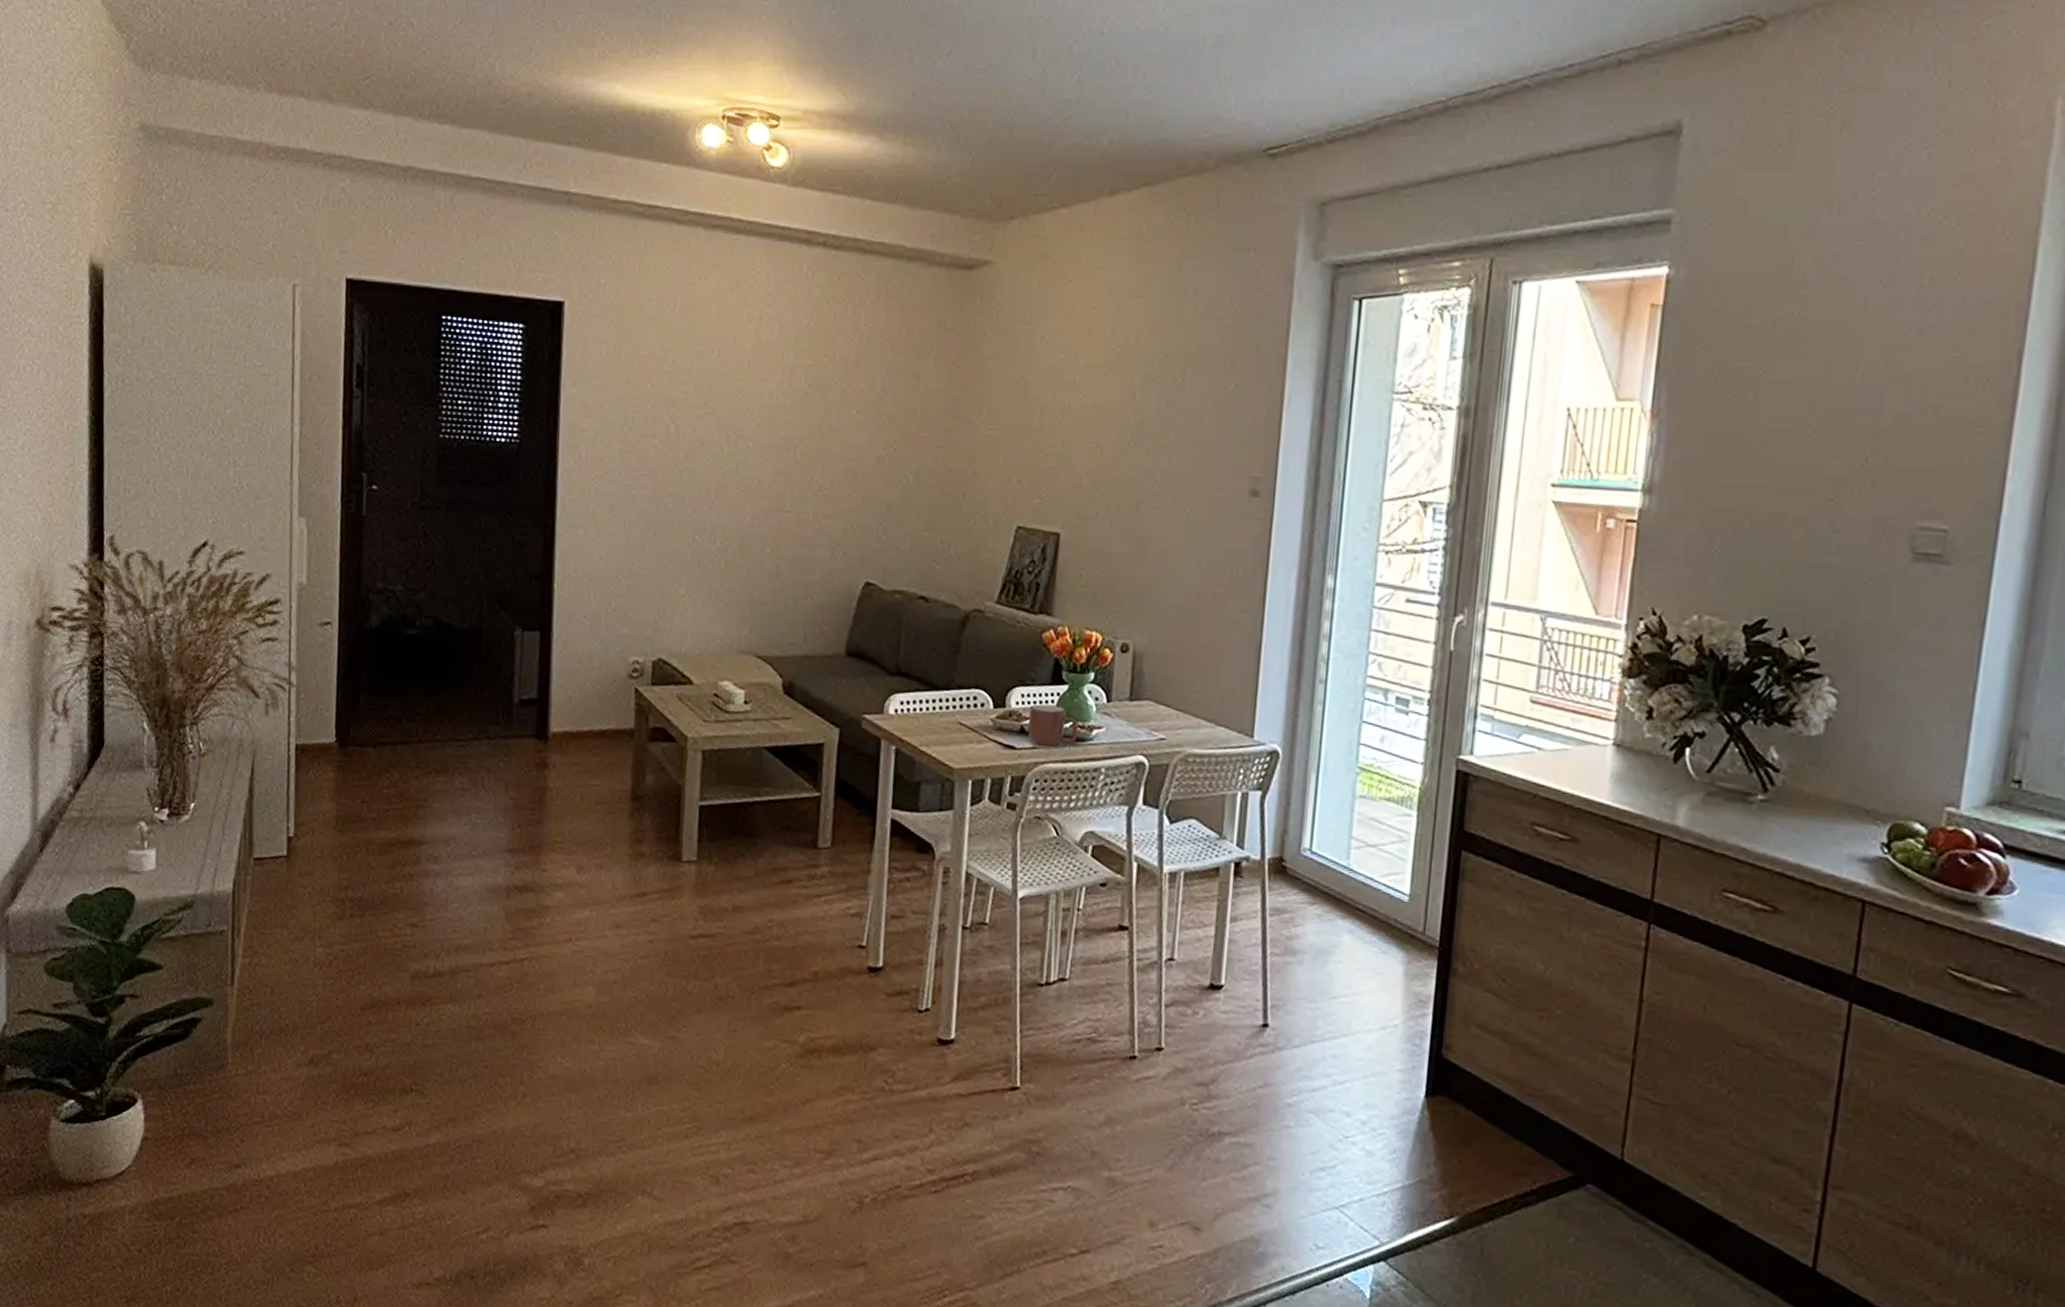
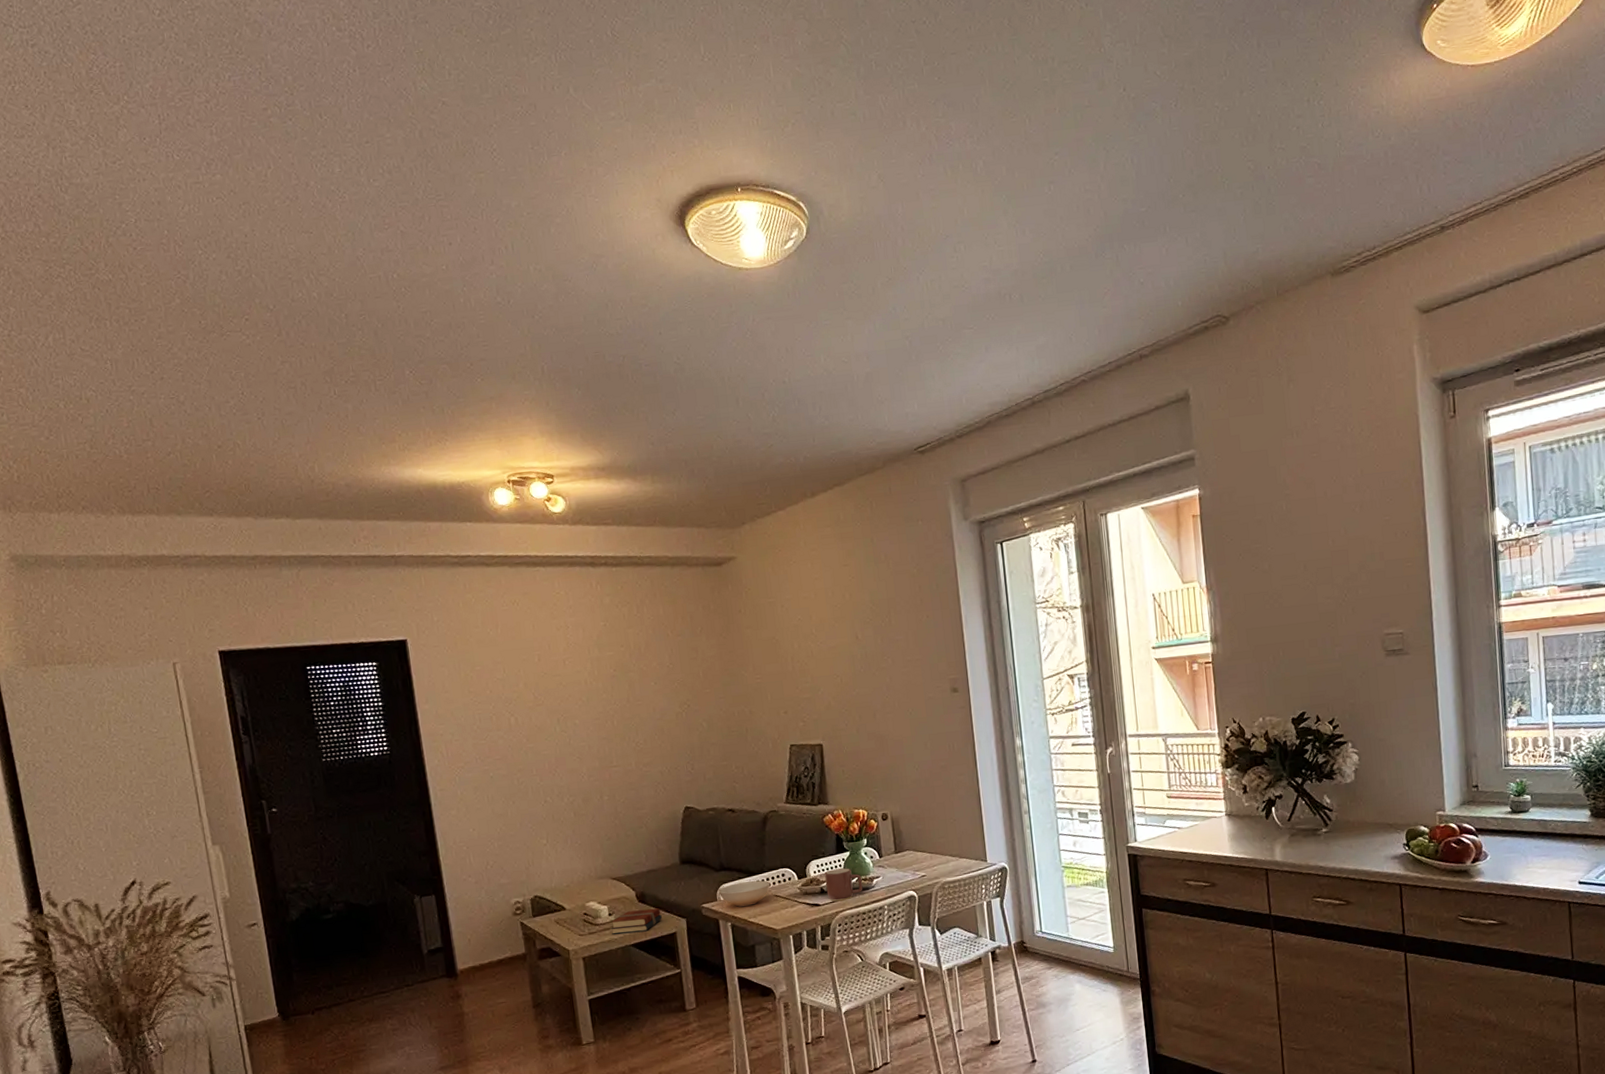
books: none [742,703,810,733] -> present [611,908,662,935]
bowl: none [887,696,957,729] -> present [718,880,771,907]

